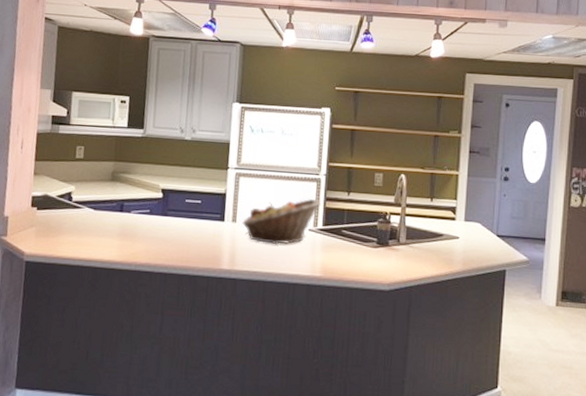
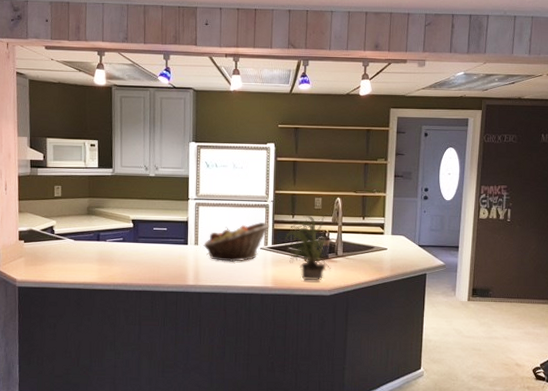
potted plant: none [337,192,395,271] -> present [284,213,332,281]

